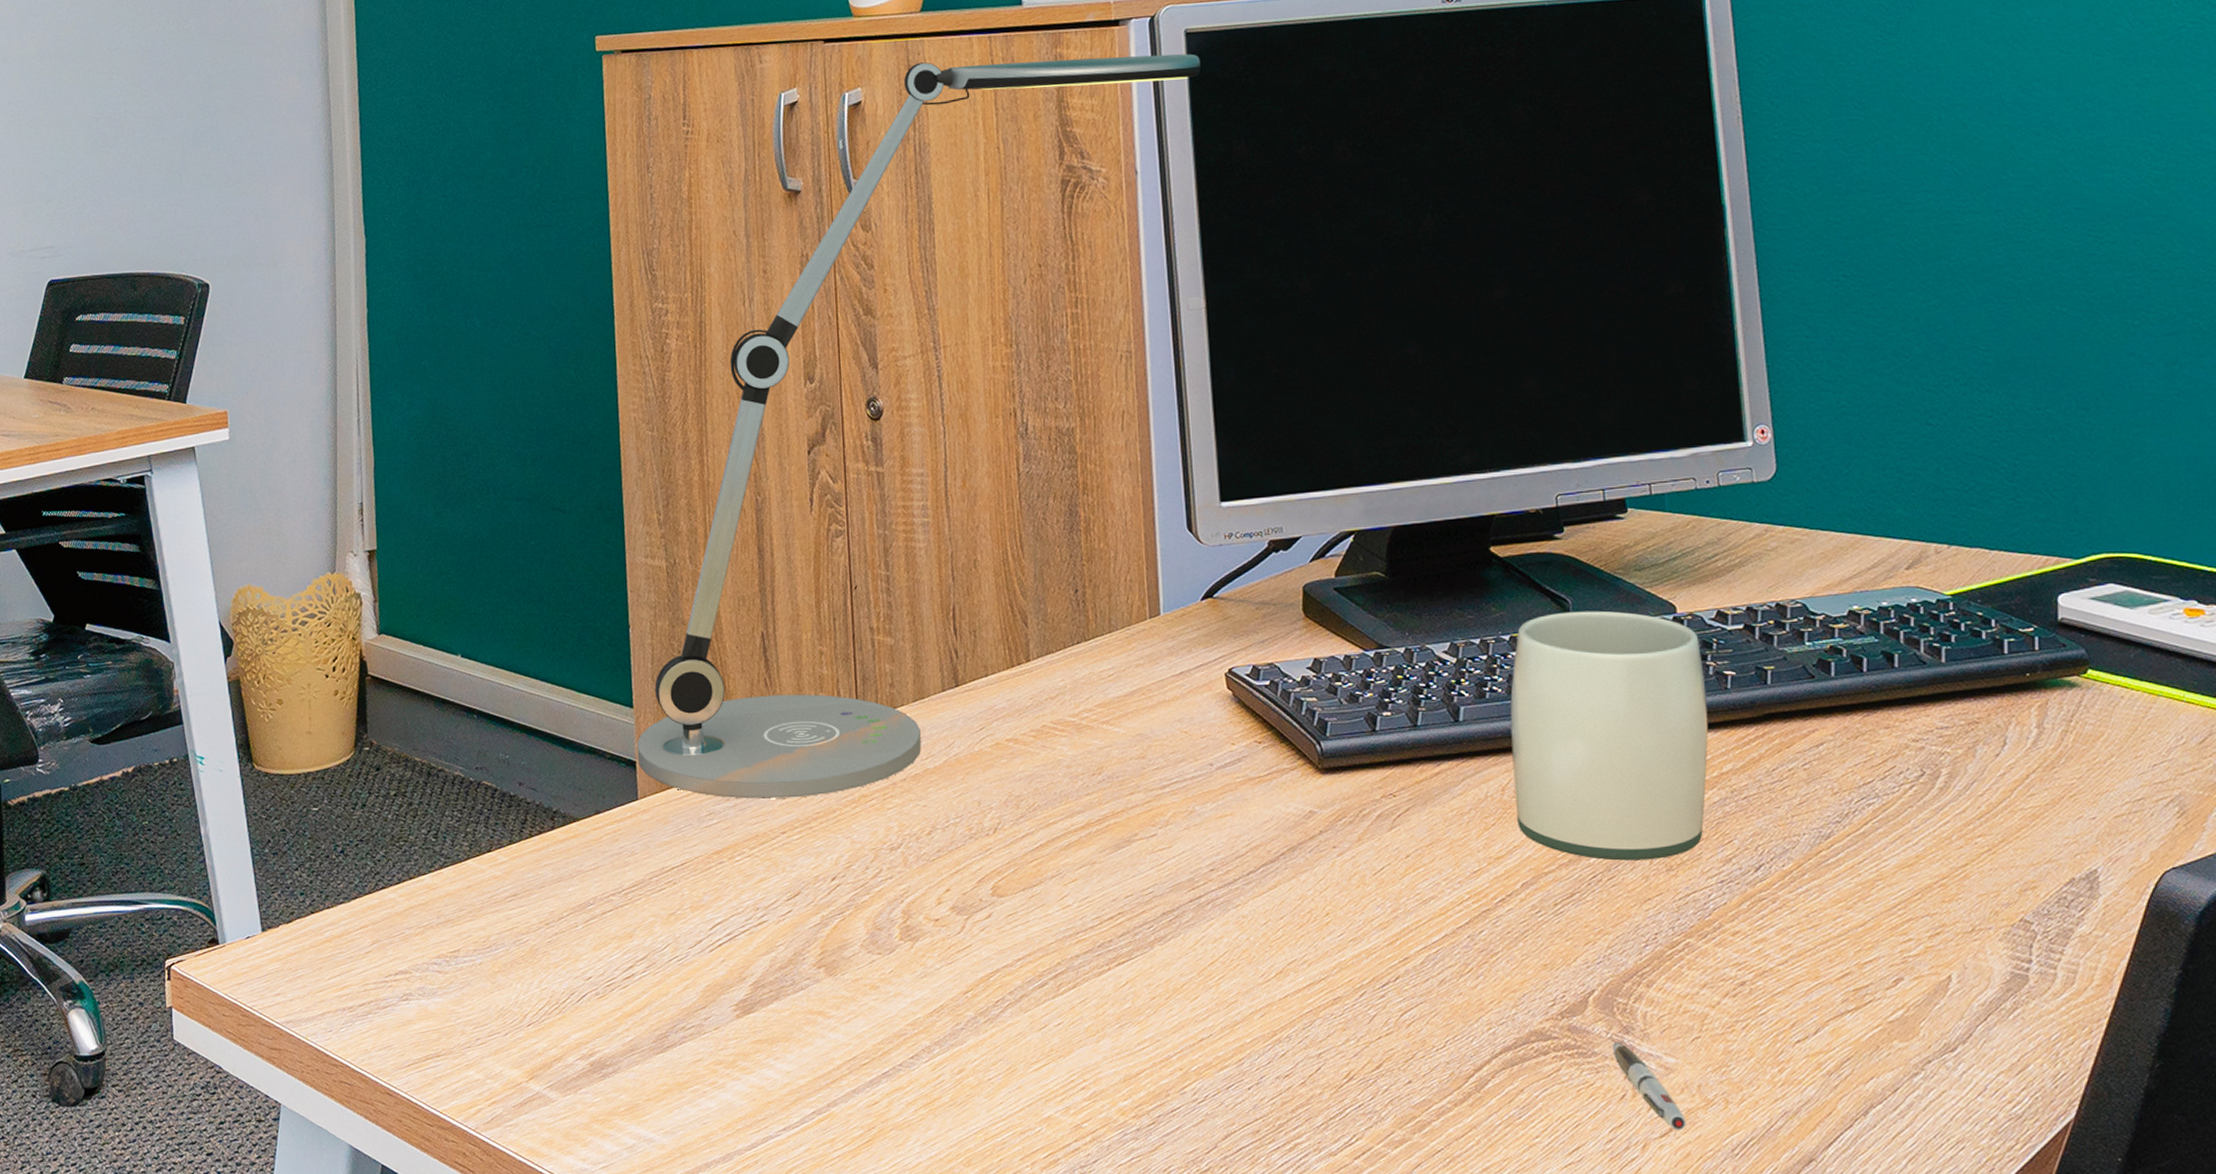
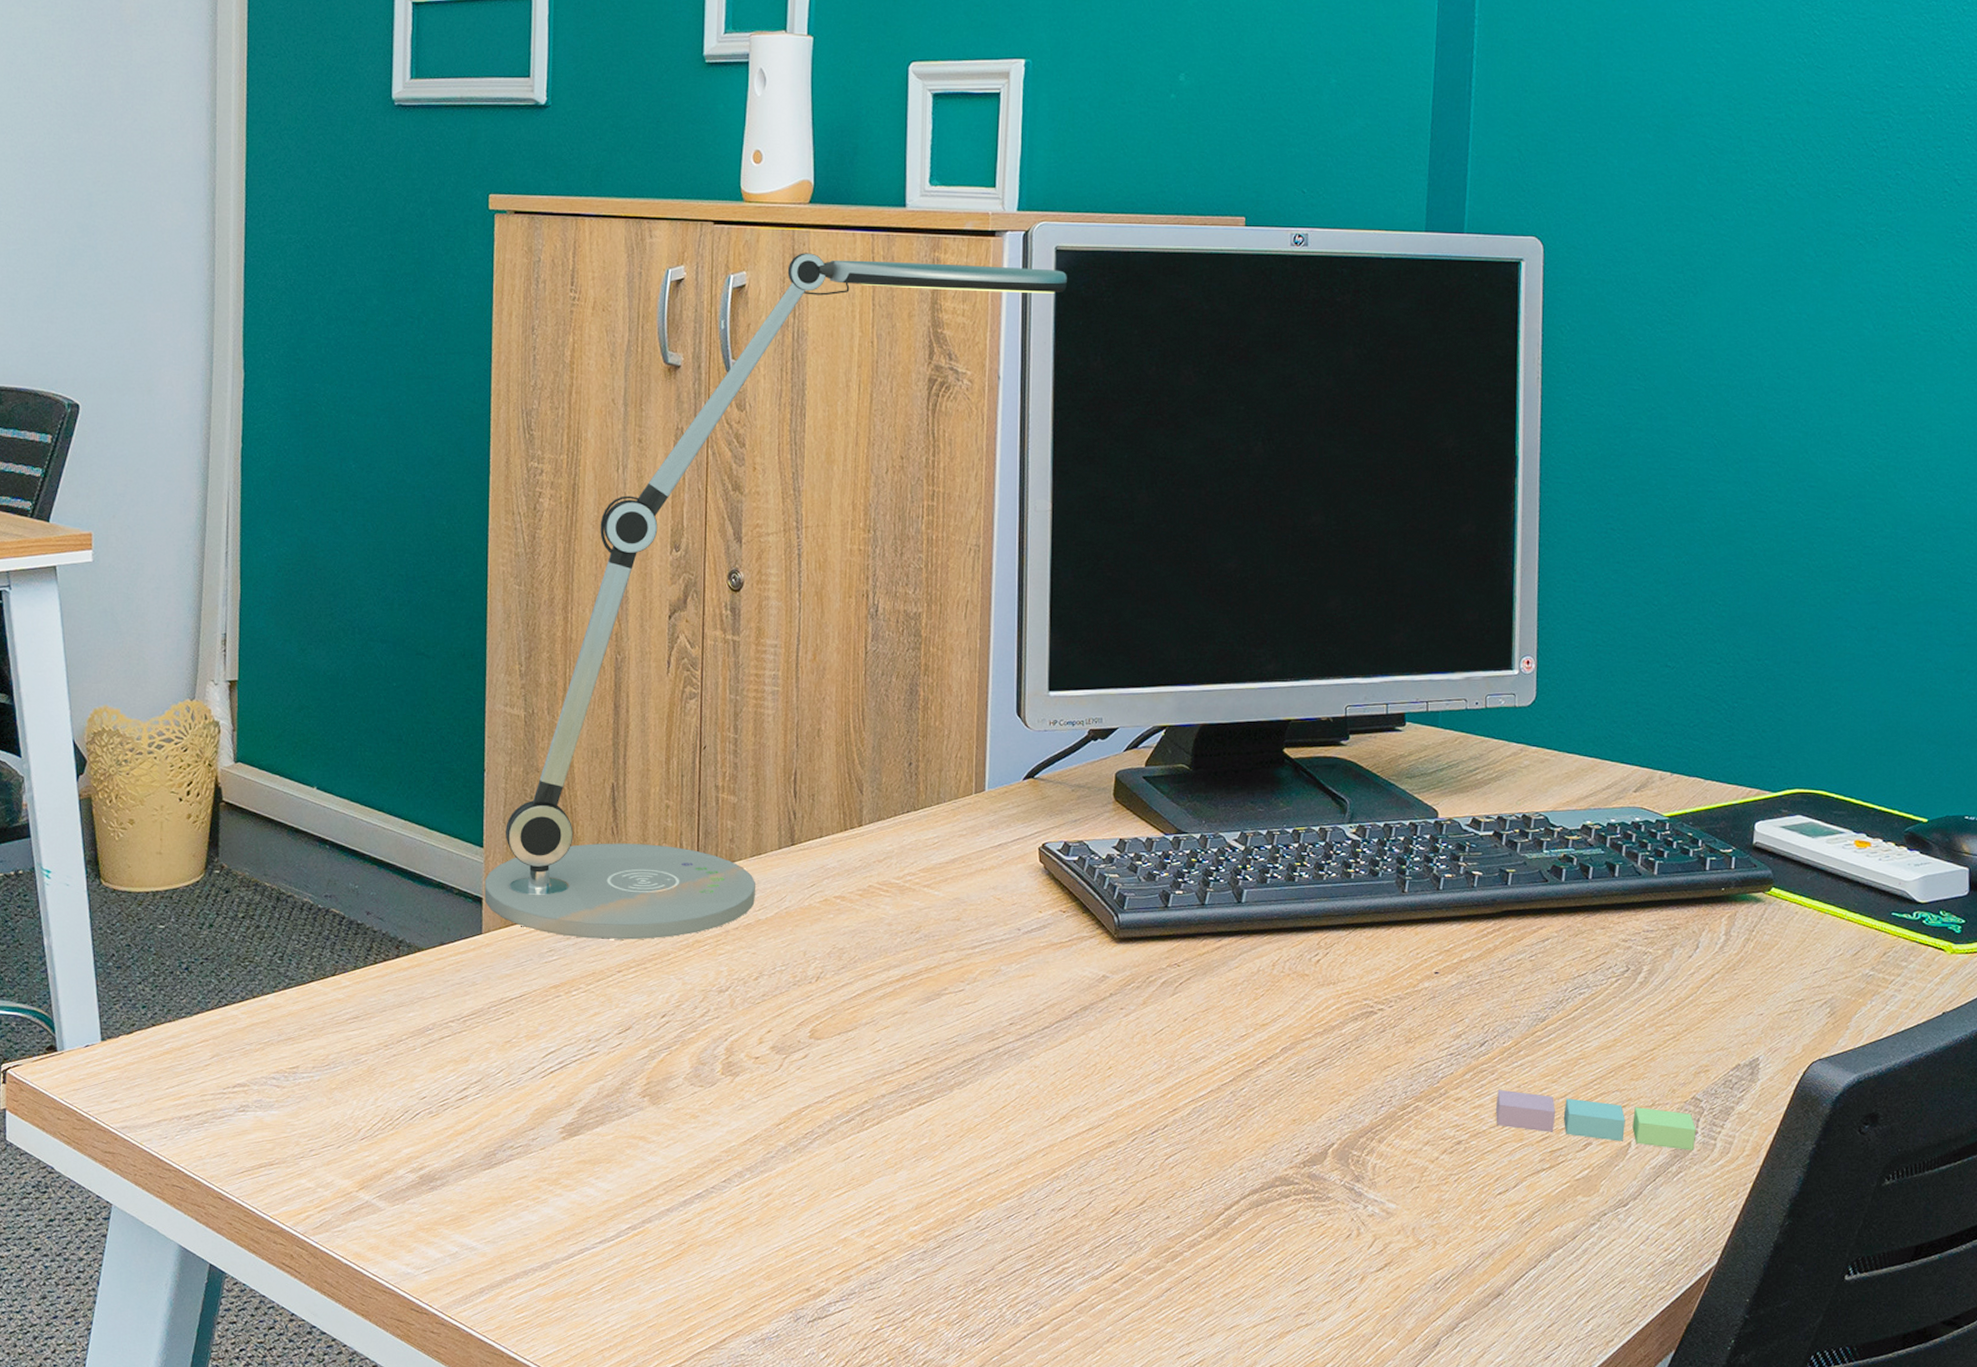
mug: present [1510,610,1709,861] -> none [1283,810,1456,1033]
pen: present [1612,1041,1687,1131] -> none [1344,1188,1400,1266]
sticky notes: none [1781,920,2031,983] -> present [1495,1090,1696,1151]

